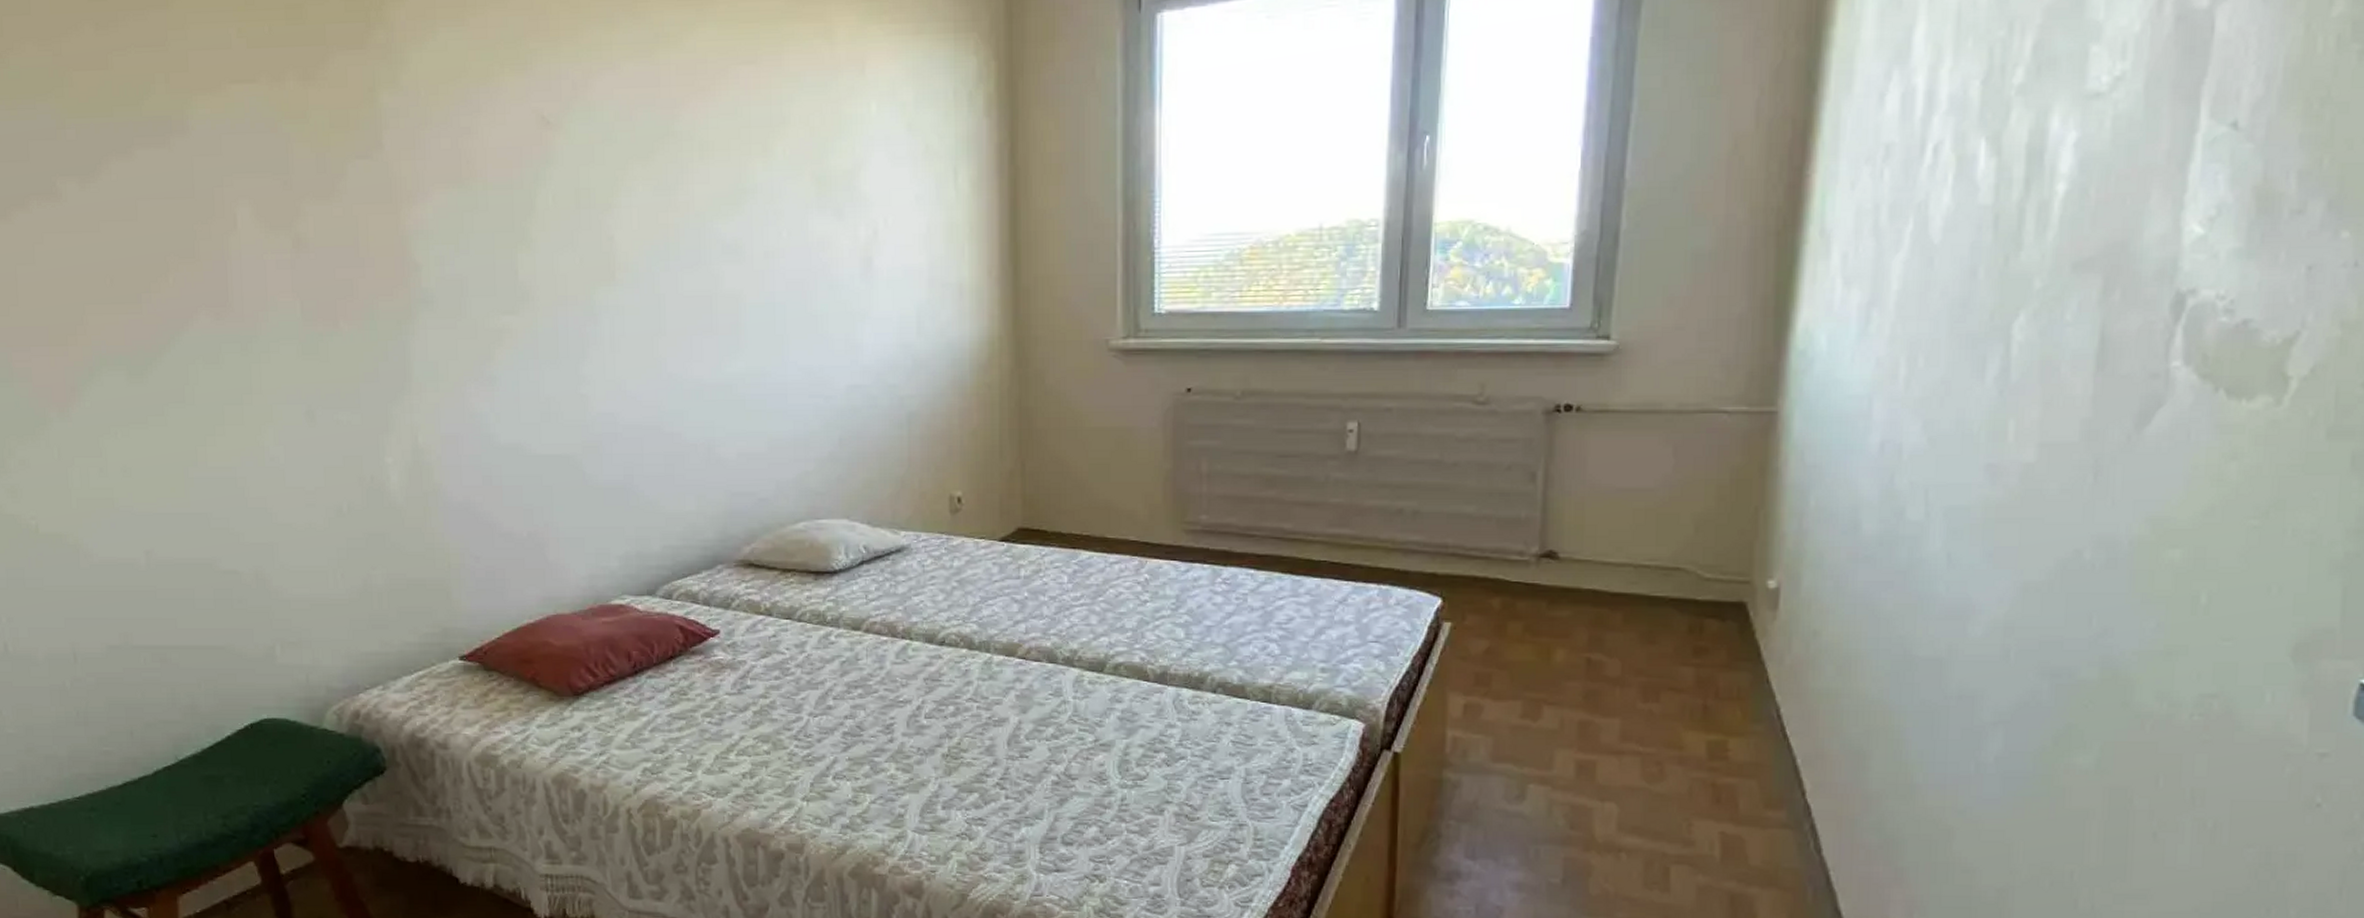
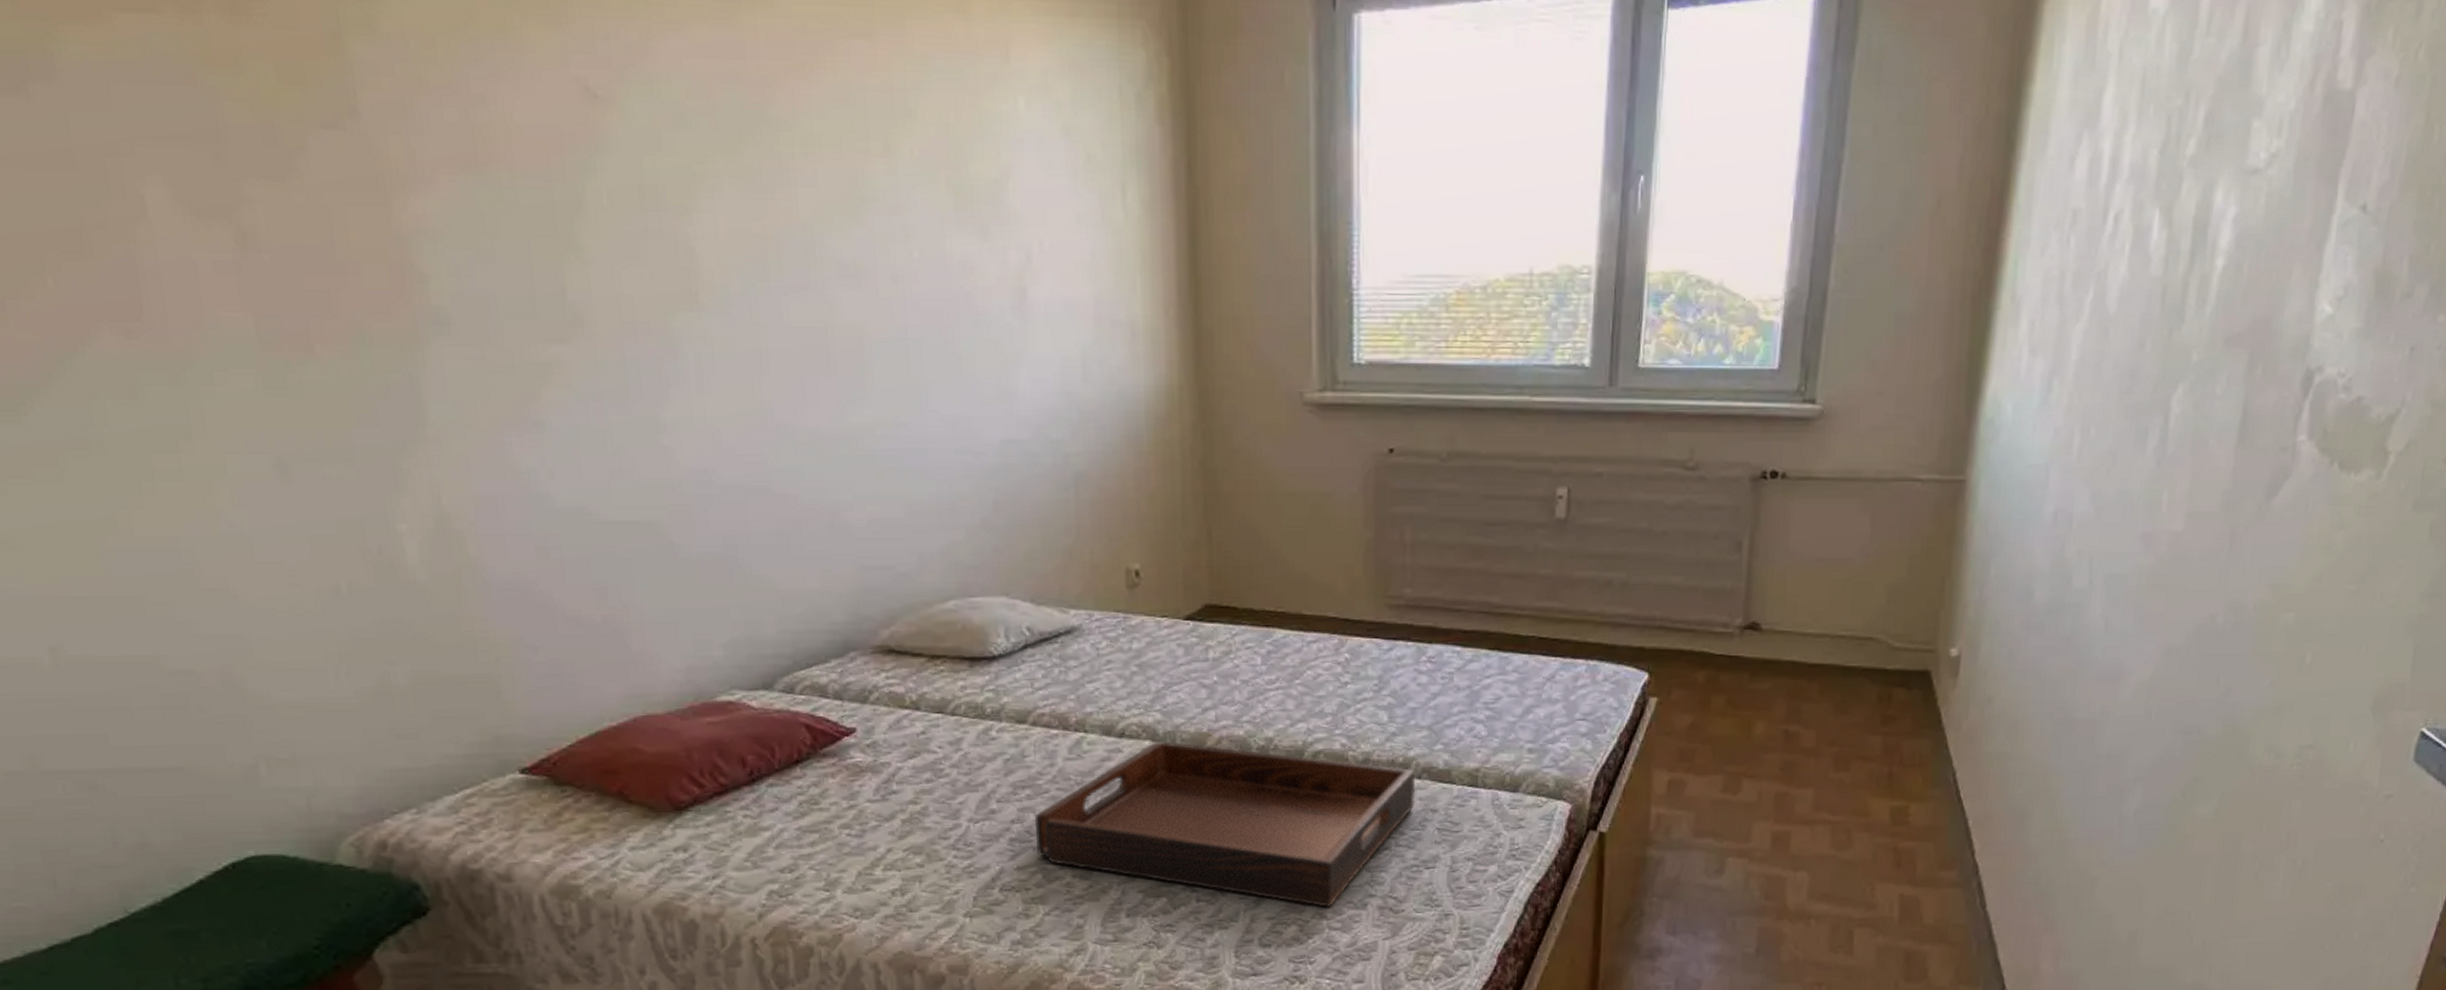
serving tray: none [864,650,1211,811] -> present [1034,741,1416,907]

